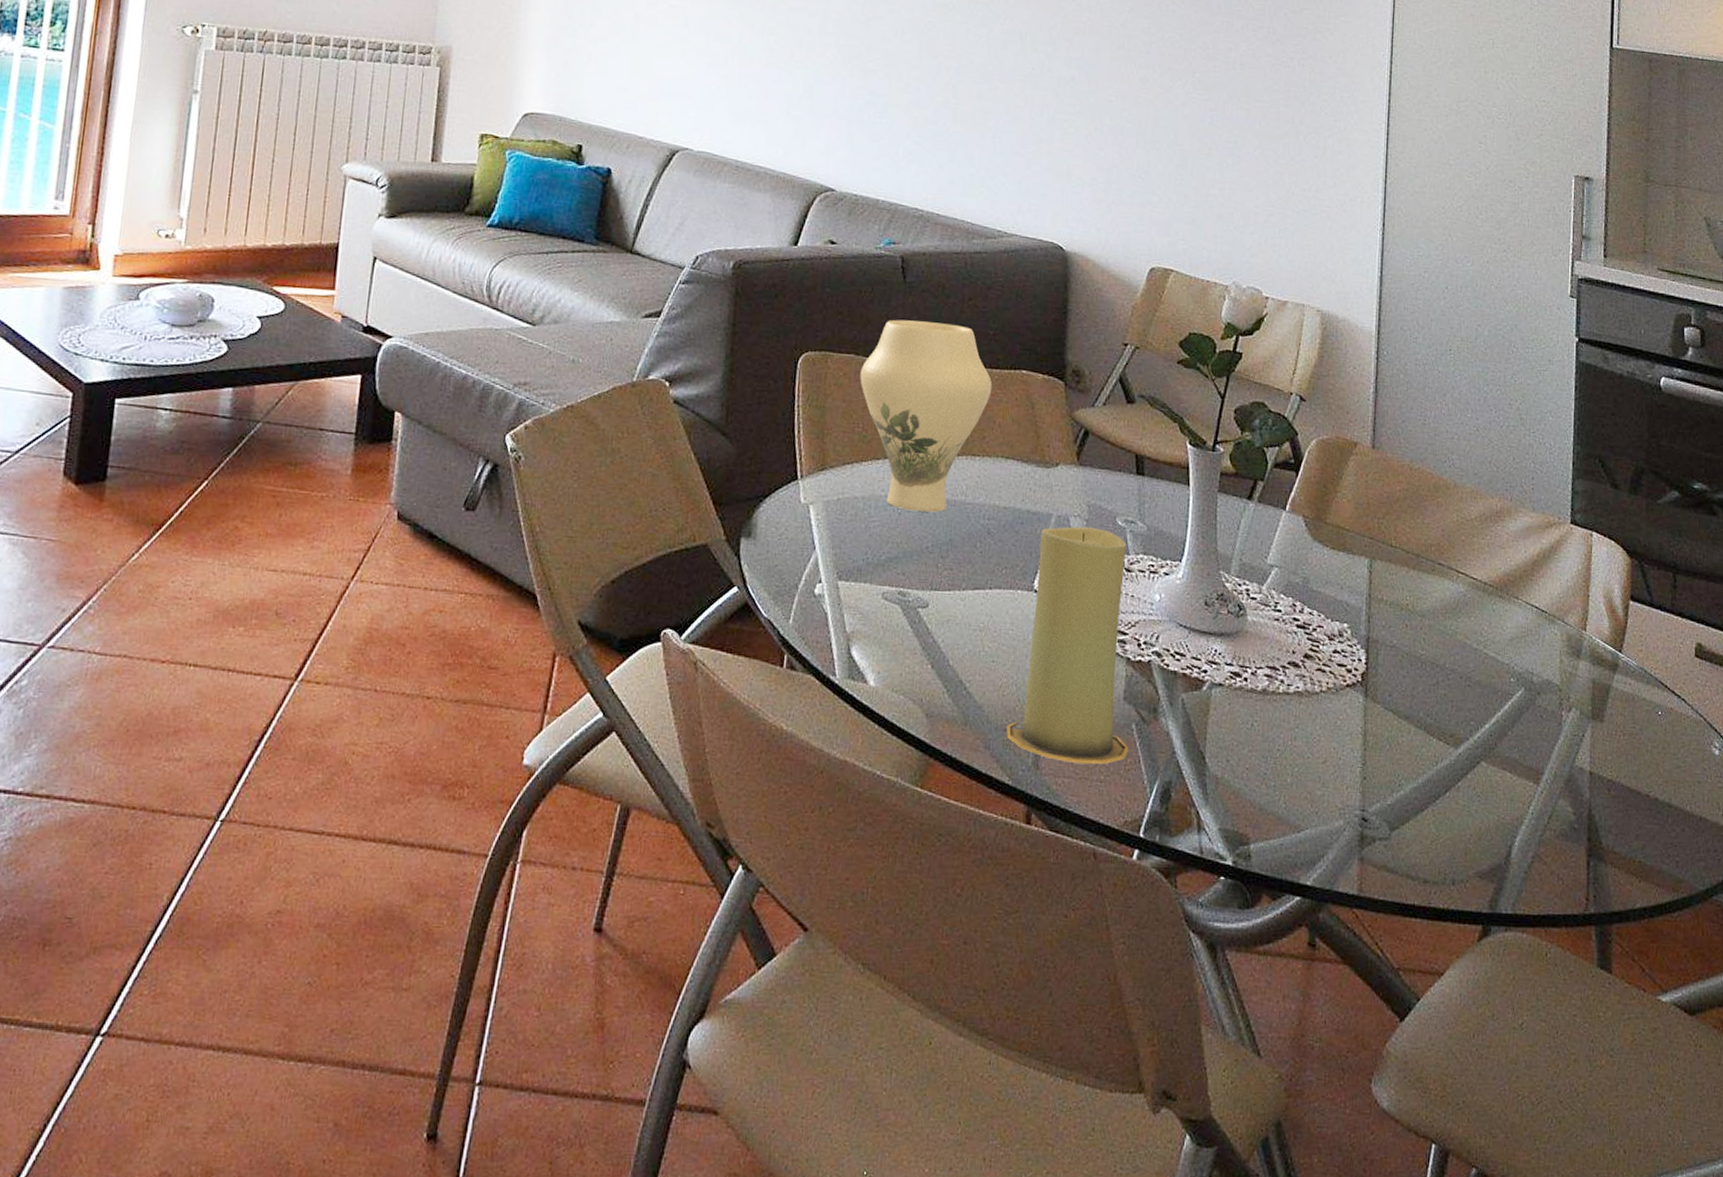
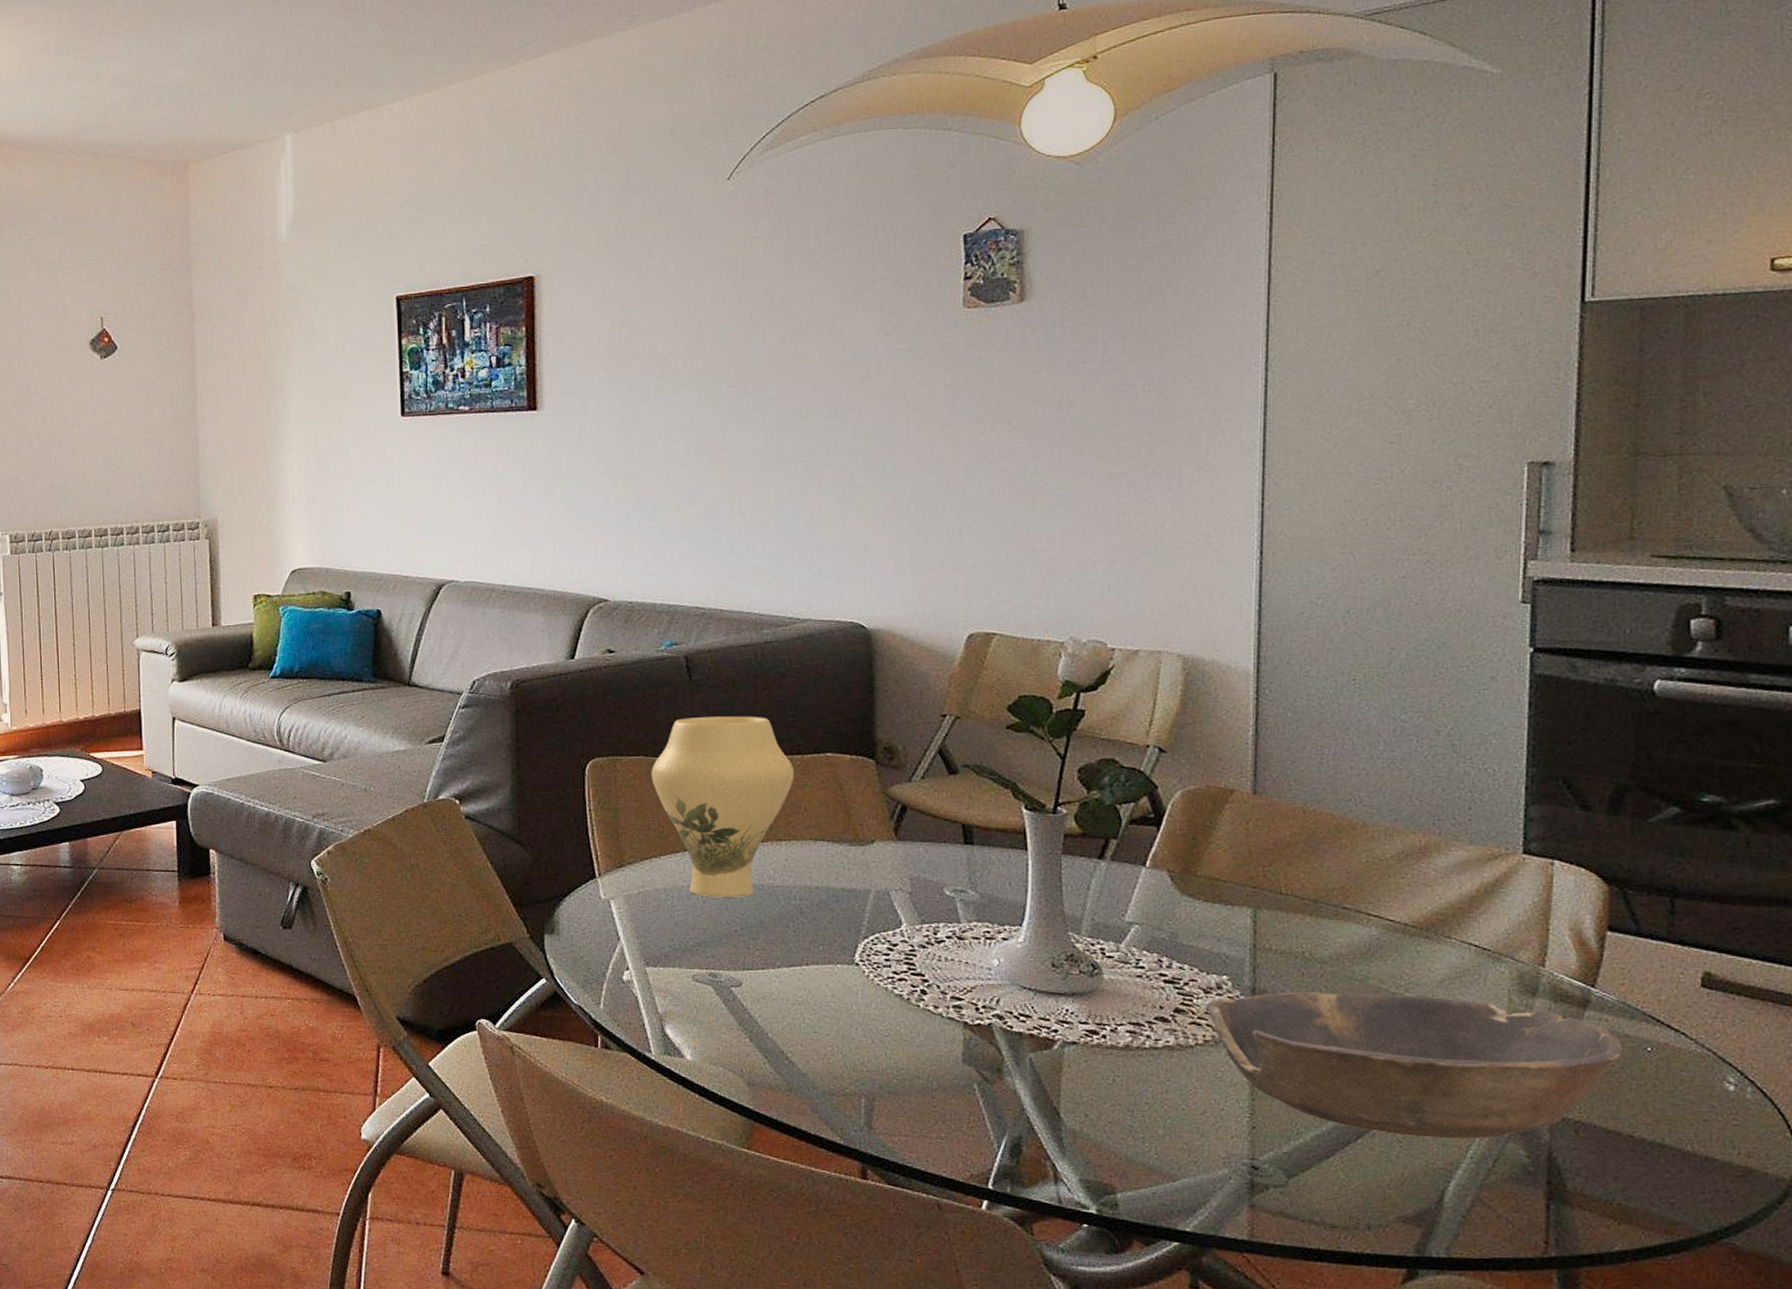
candle: present [1006,526,1129,764] -> none [834,900,971,1123]
bowl: none [1330,643,1641,795] -> present [1206,993,1622,1139]

